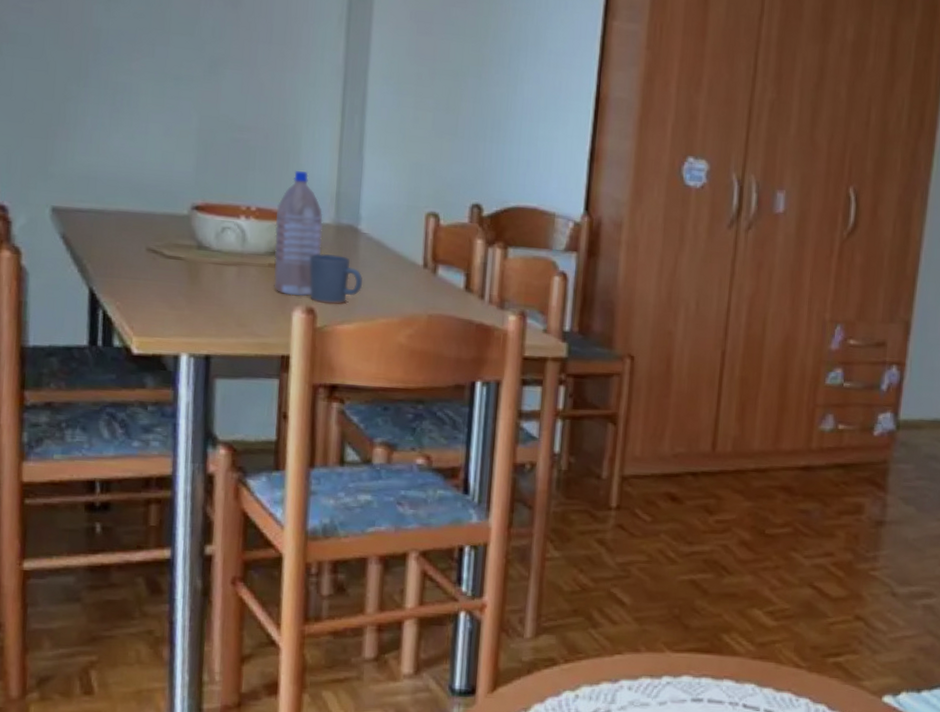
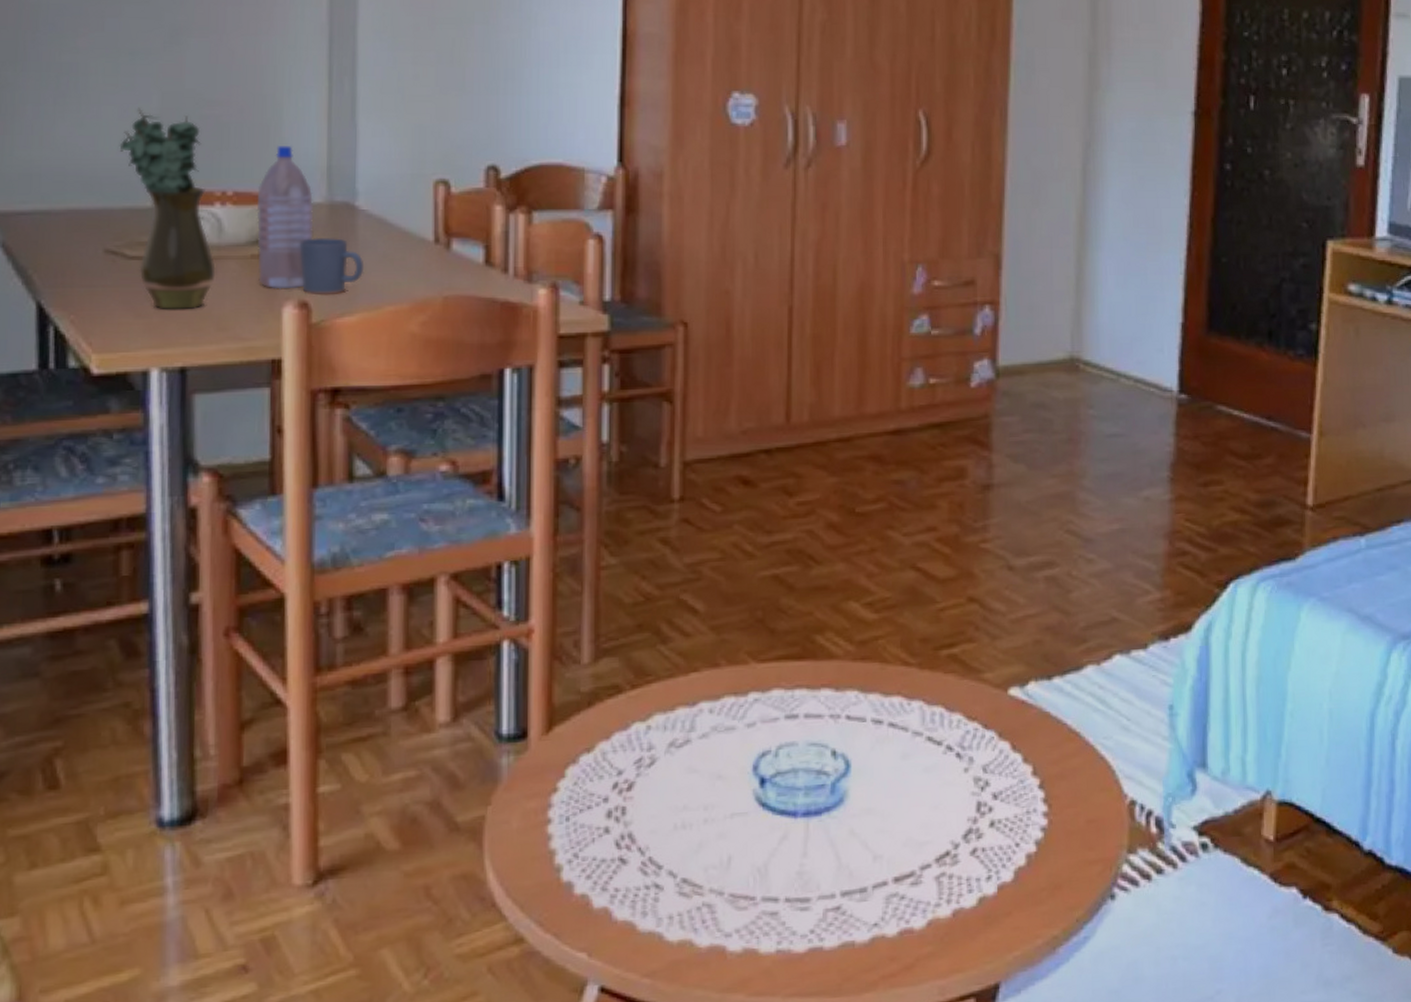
vase: none [163,127,239,305] -> present [119,107,216,309]

